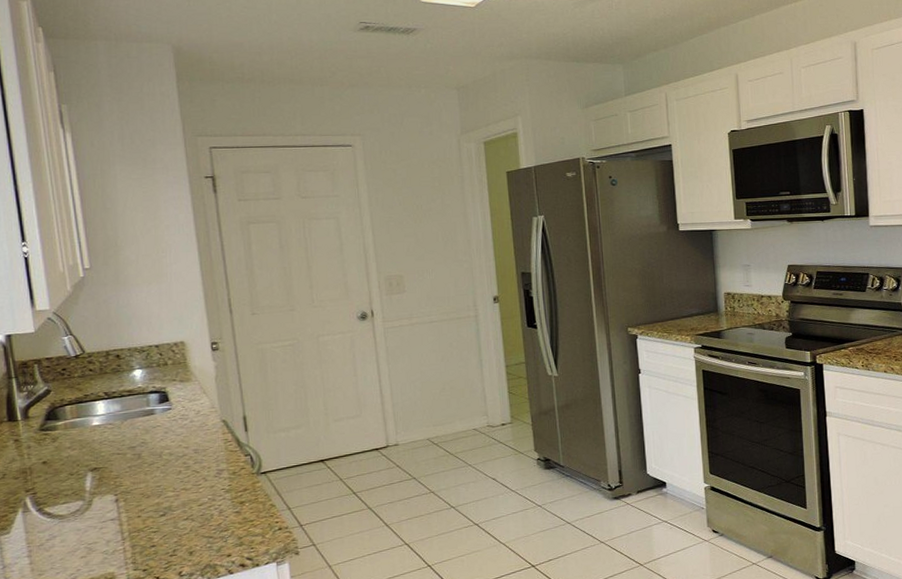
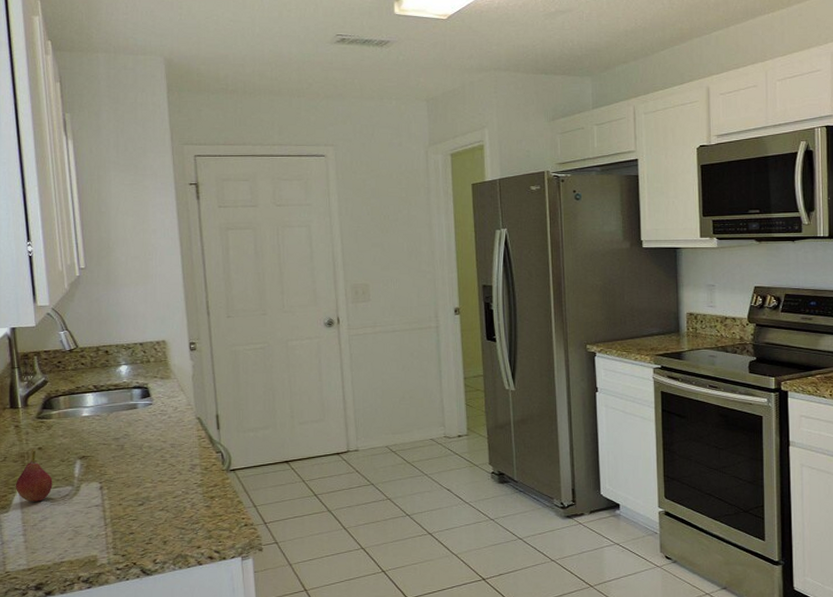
fruit: none [18,463,61,521] -> present [16,449,53,502]

